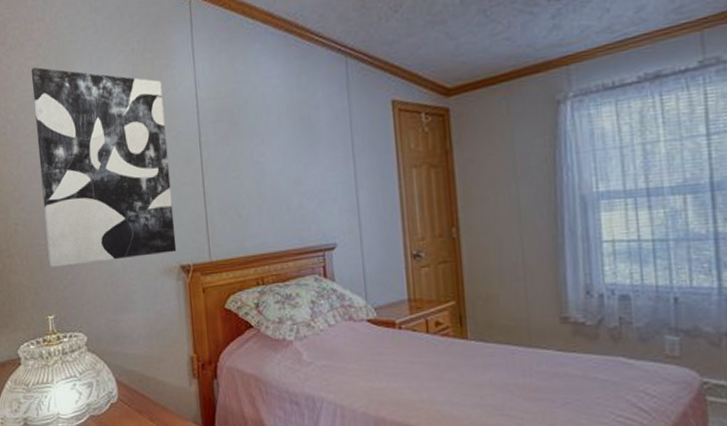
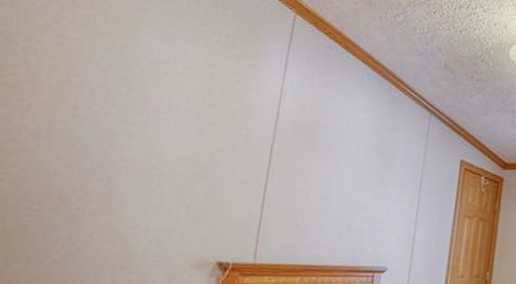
wall art: present [30,67,177,268] -> none [37,16,243,248]

